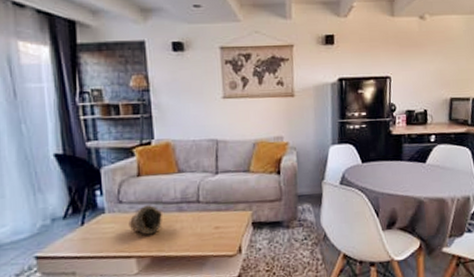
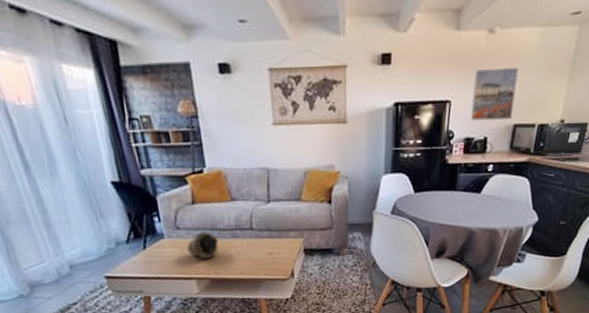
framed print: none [409,48,450,95] -> present [470,68,518,121]

